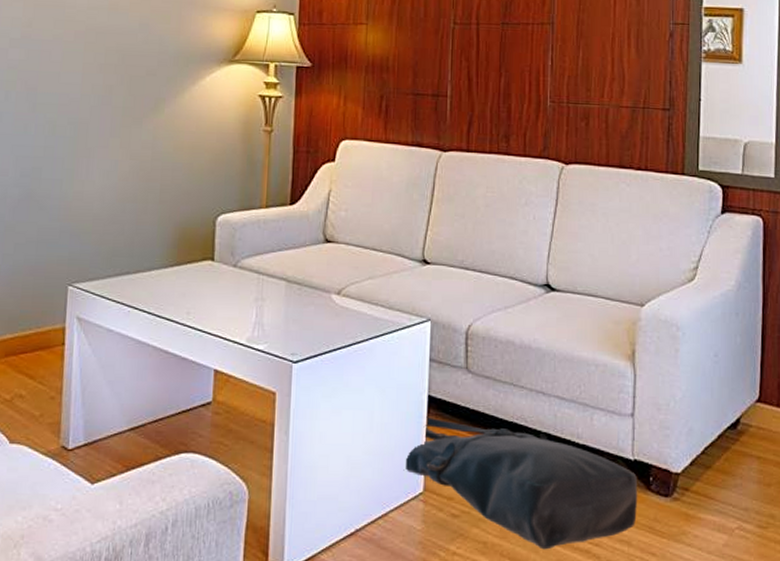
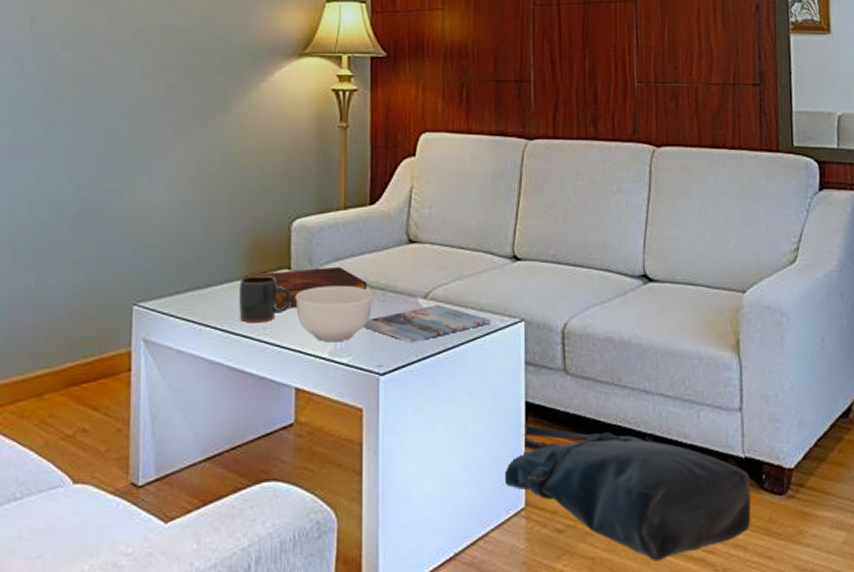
mug: none [164,264,213,308] -> present [238,275,291,323]
book: none [171,260,285,297] -> present [244,266,367,309]
bowl: none [217,277,290,330] -> present [295,285,373,342]
magazine: none [280,300,400,335] -> present [364,304,492,343]

